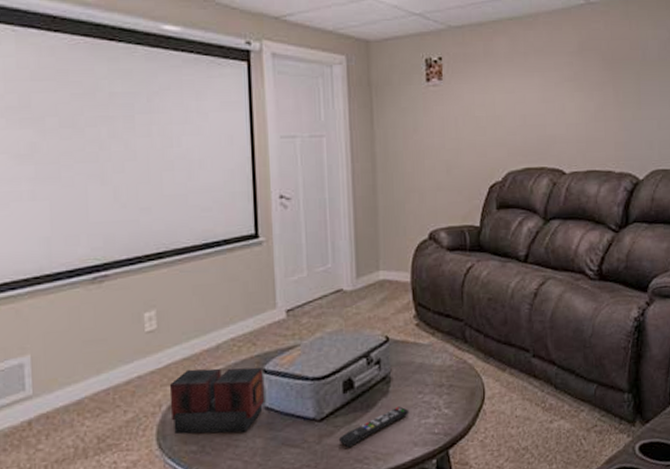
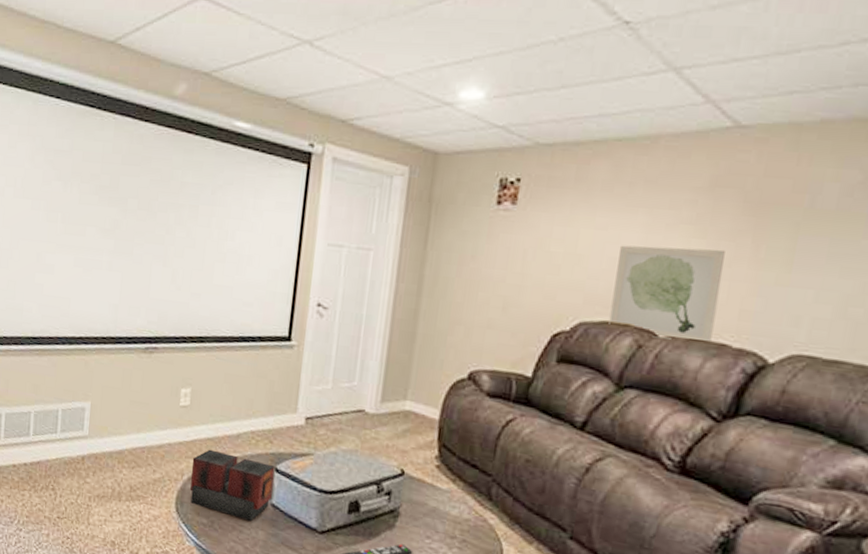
wall art: none [527,98,601,175] -> present [608,245,725,341]

